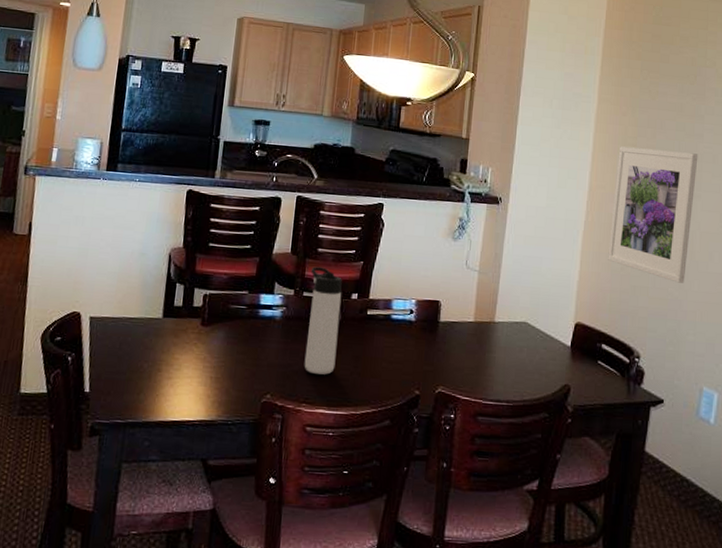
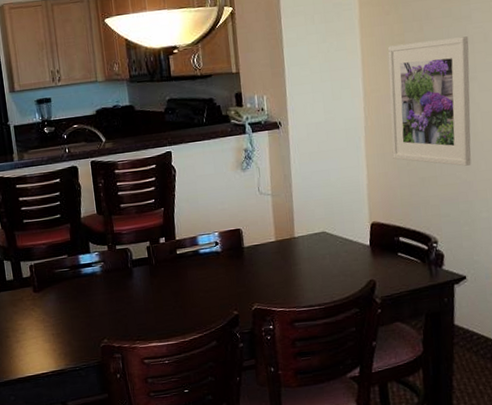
thermos bottle: present [304,266,342,375] -> none [118,220,158,315]

